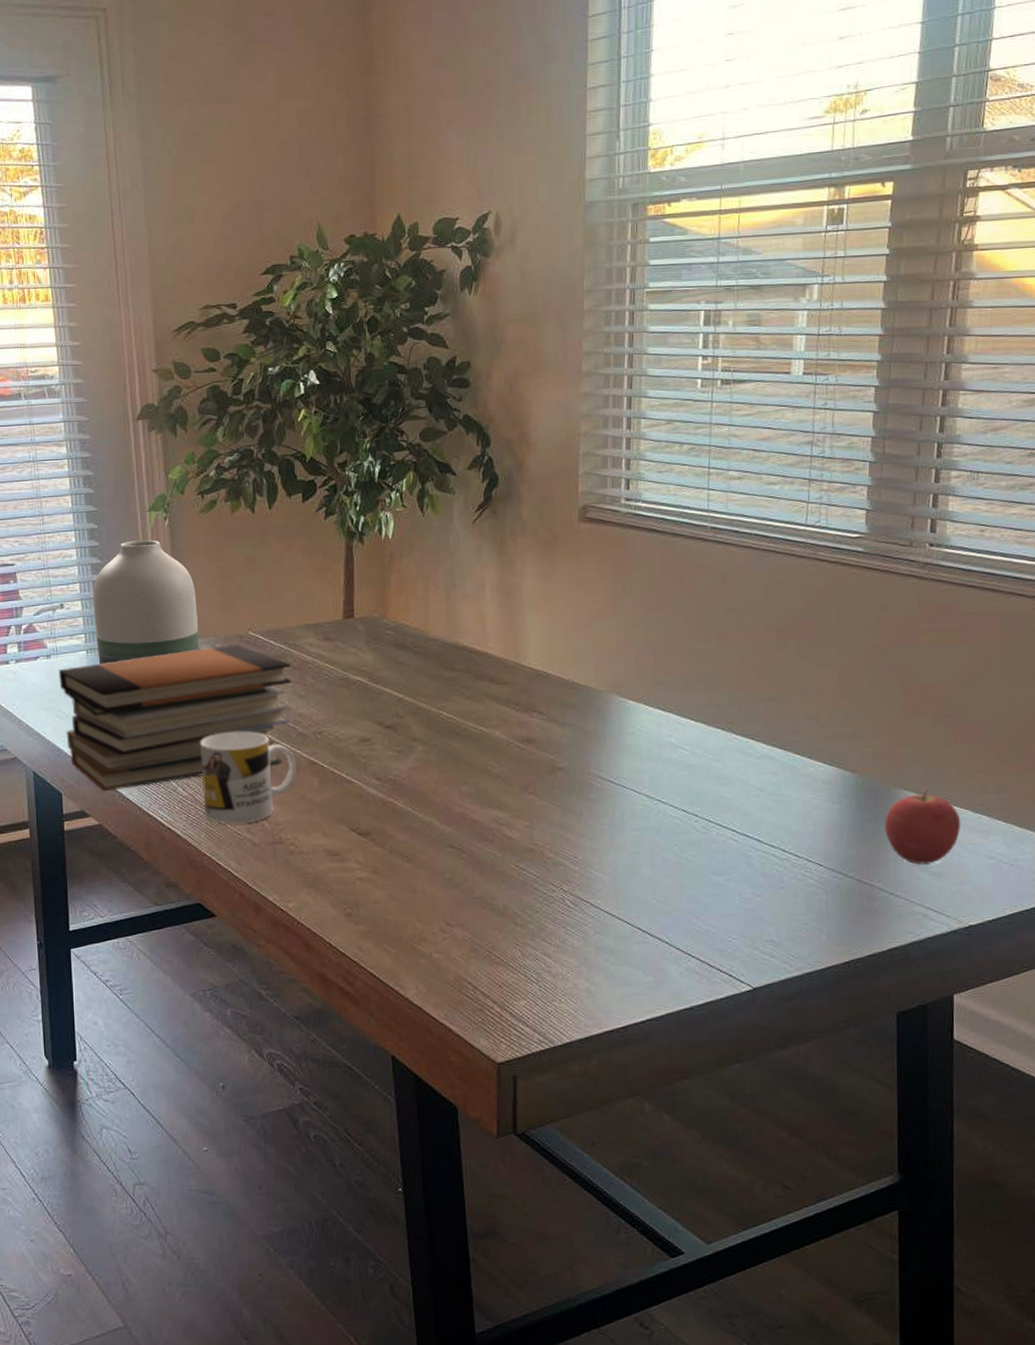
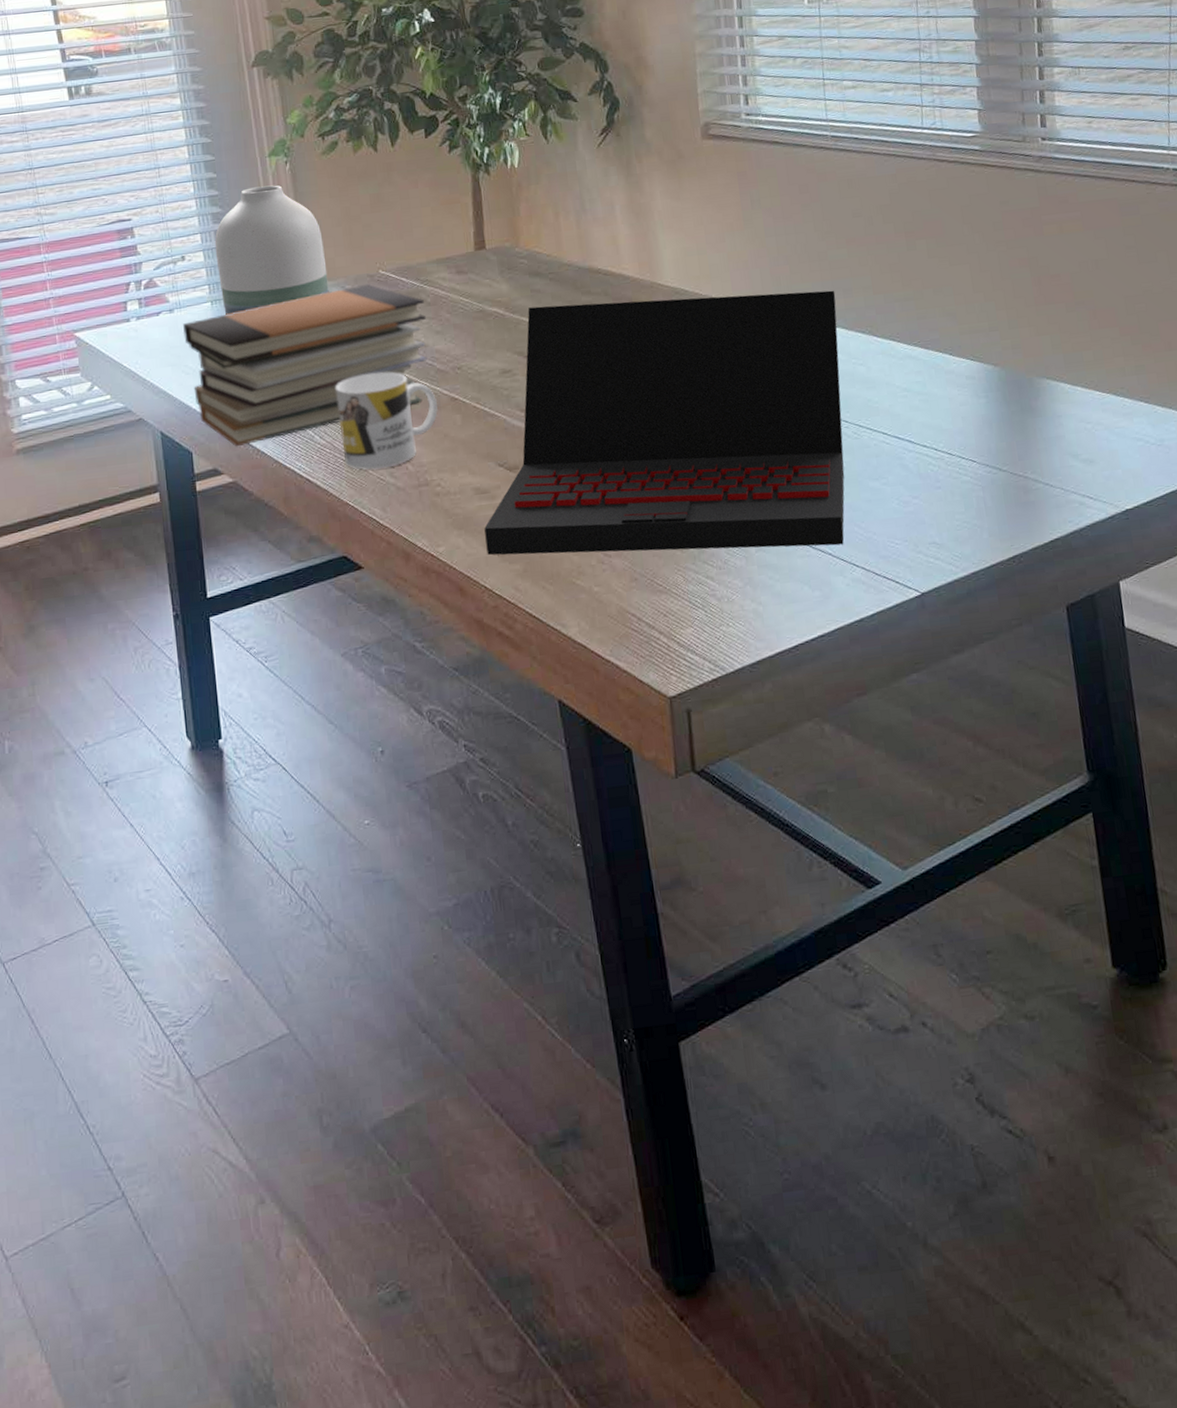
laptop: none [333,678,699,935] -> present [484,290,845,556]
apple: present [885,790,961,866] -> none [1031,377,1106,453]

